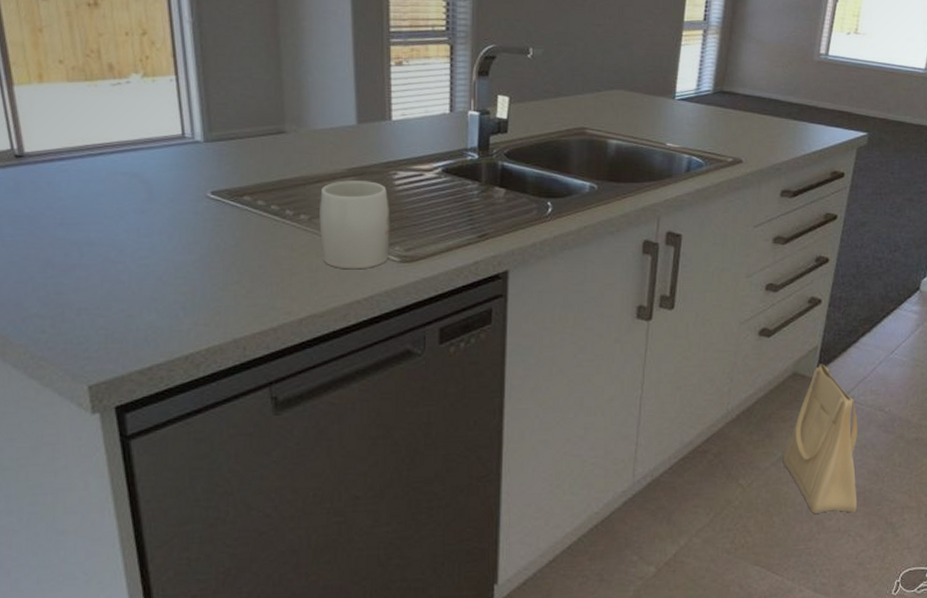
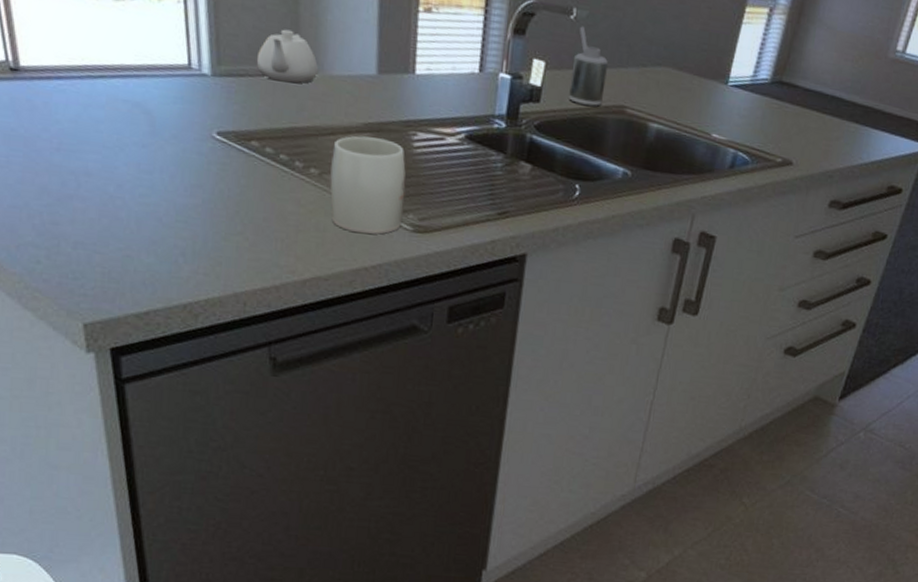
teapot: none [245,94,303,141] -> present [256,29,319,84]
soap dispenser: none [533,63,565,132] -> present [569,26,608,107]
shopping bag: present [782,364,858,514] -> none [790,391,876,545]

